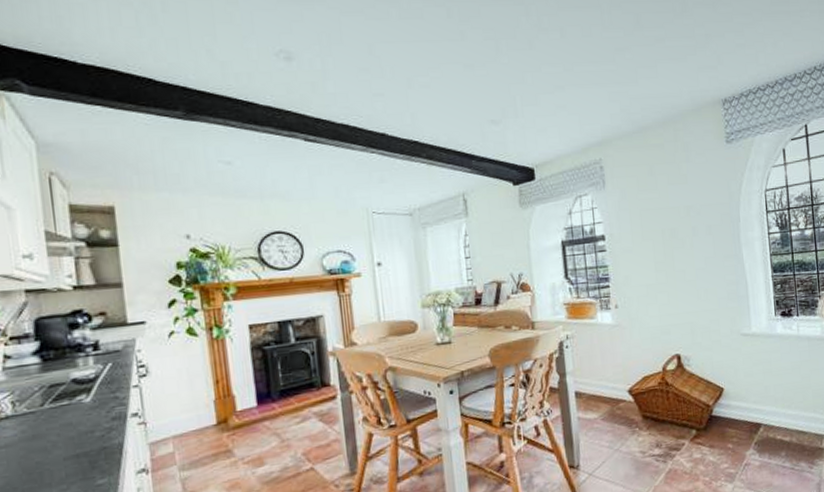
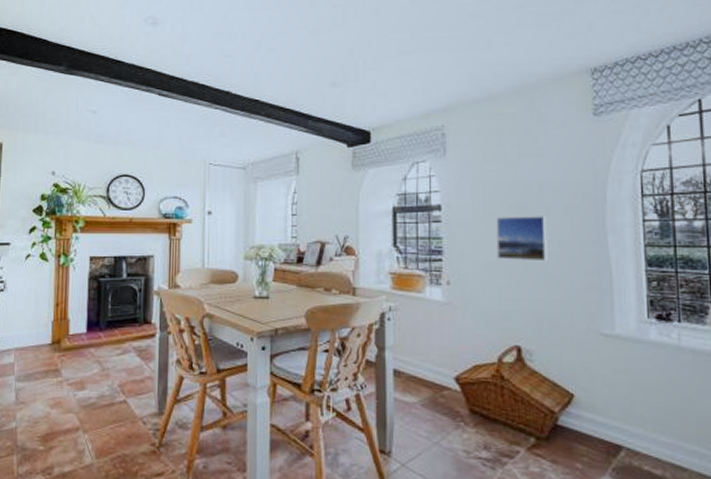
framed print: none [652,237,697,280] -> present [496,216,548,262]

